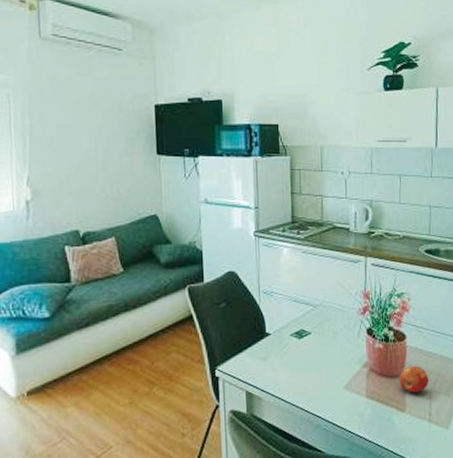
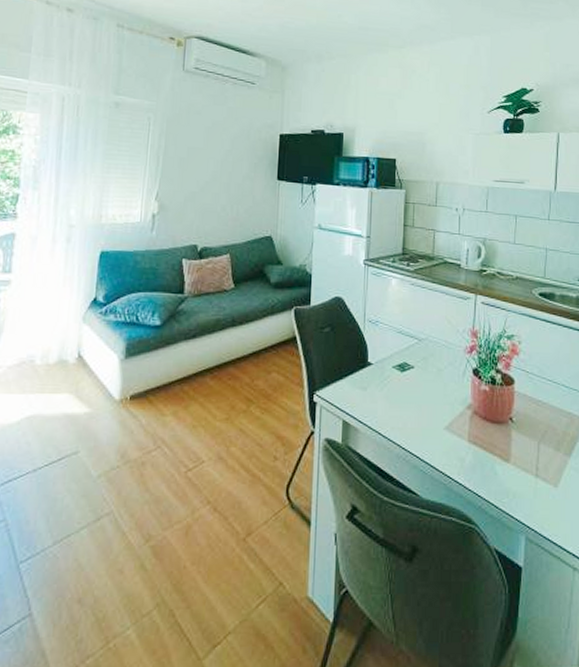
apple: present [399,365,429,393] -> none [505,413,538,443]

